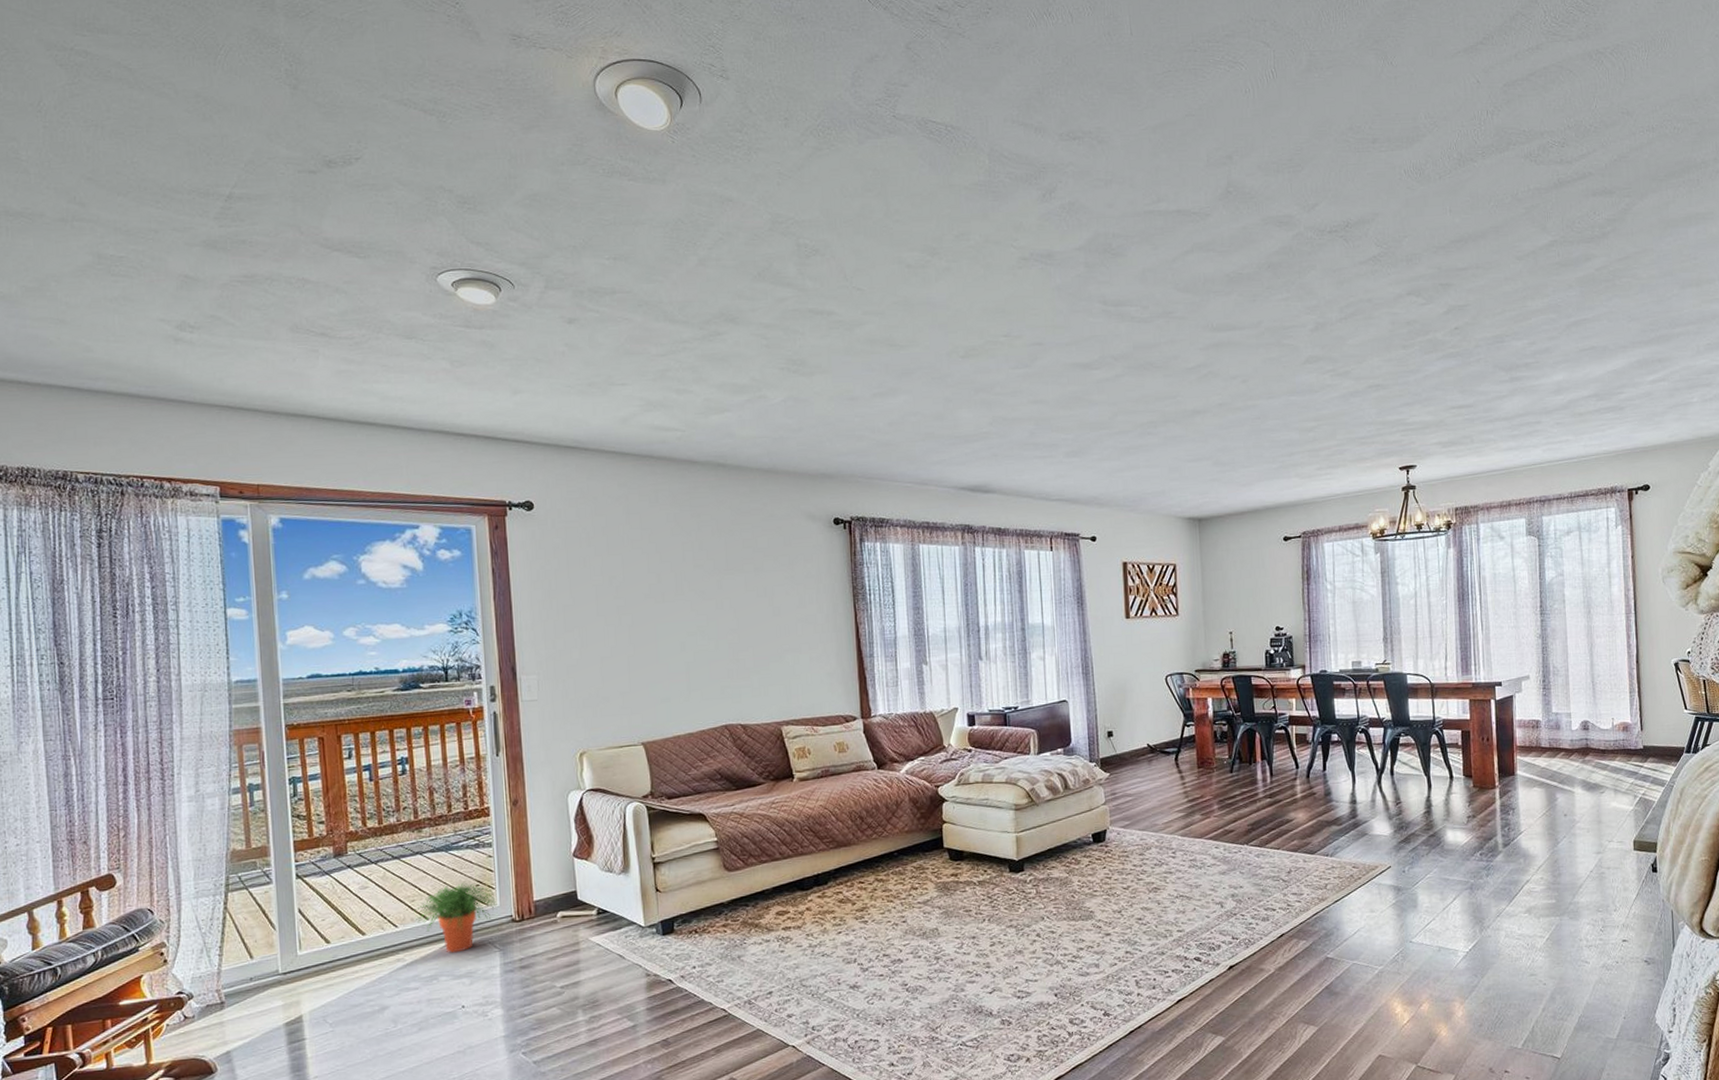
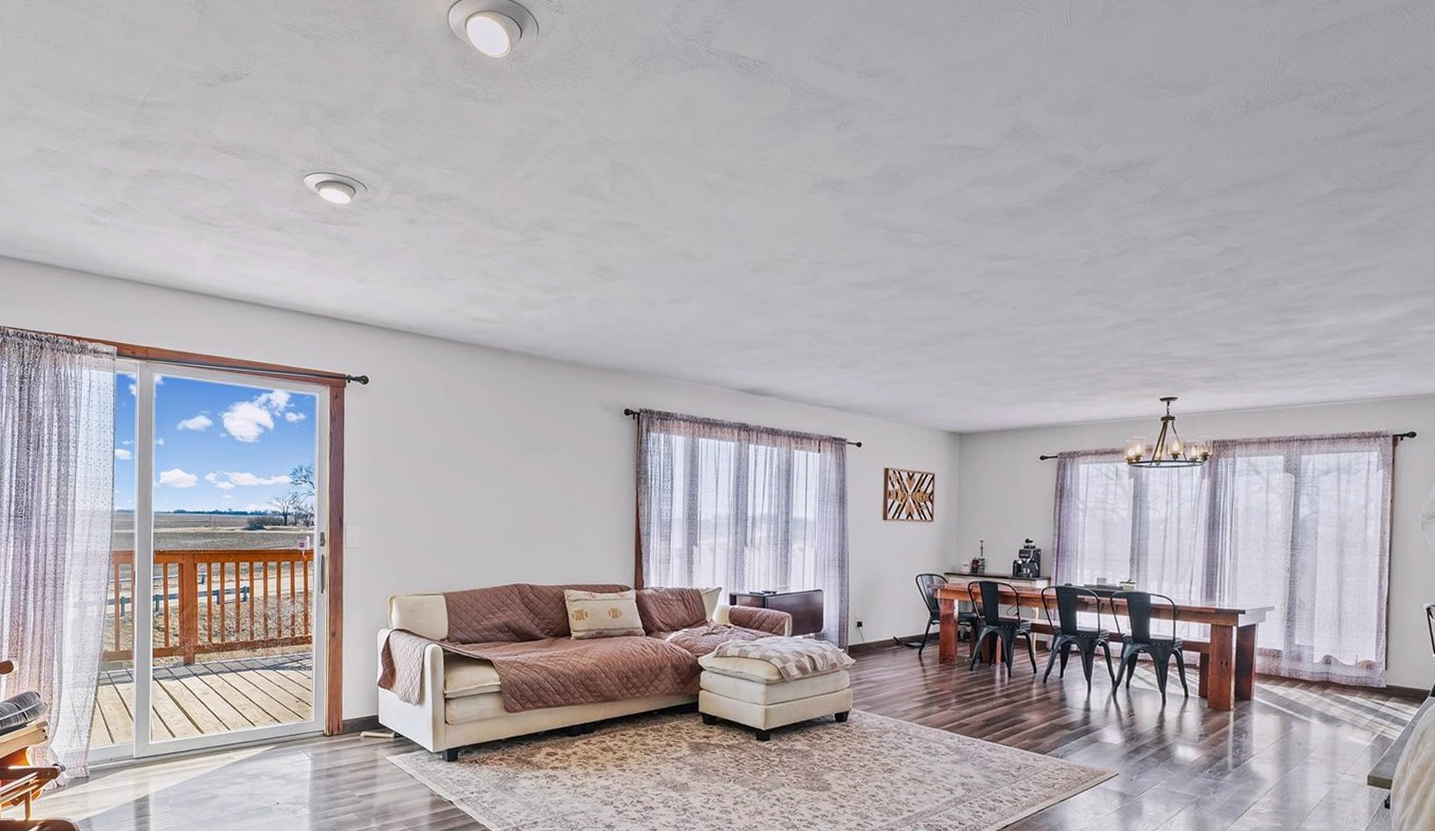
potted plant: present [413,882,496,953] -> none [243,698,311,757]

